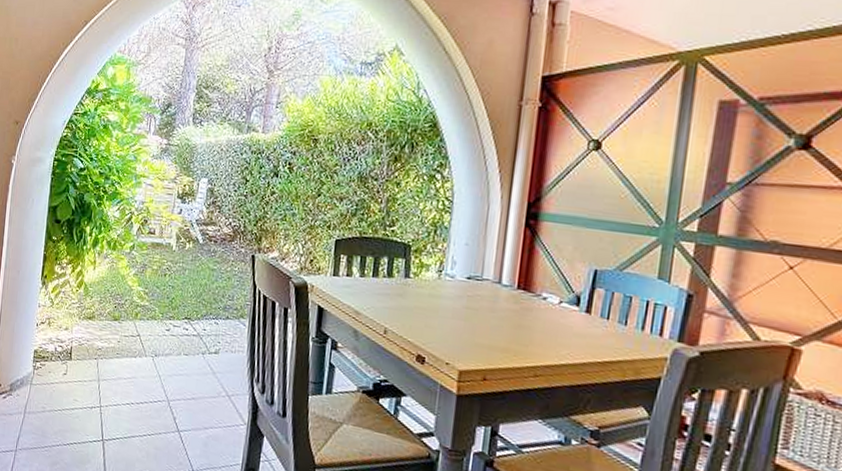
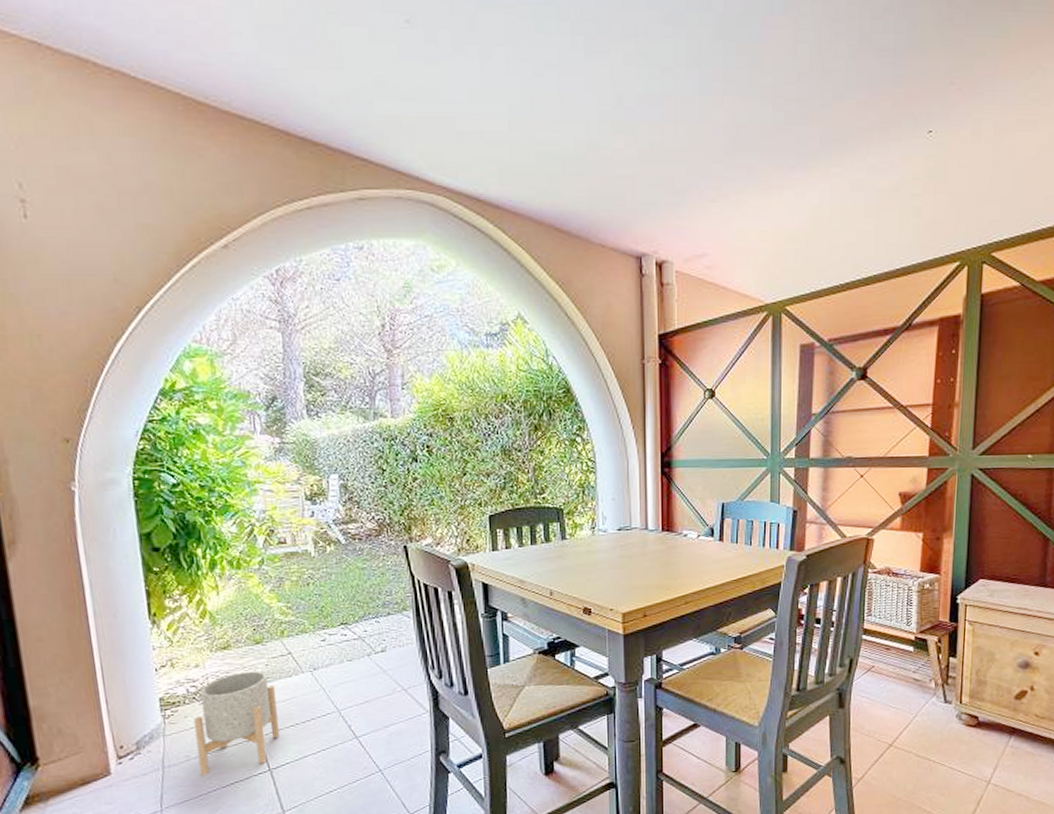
planter: none [50,342,122,432] -> present [194,671,280,776]

